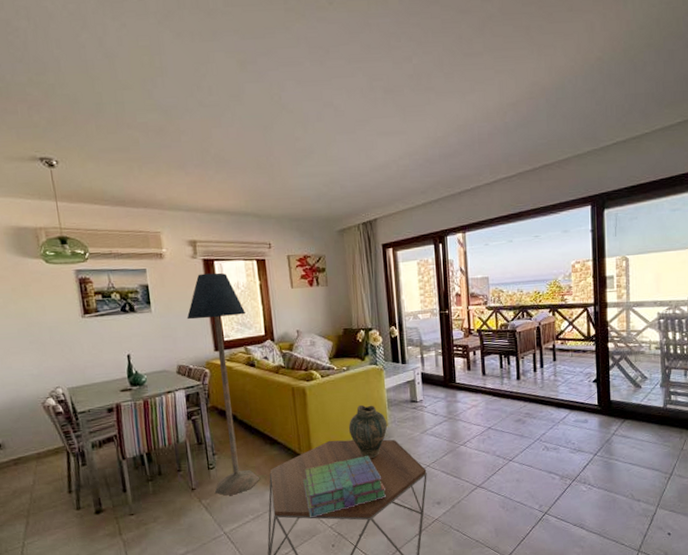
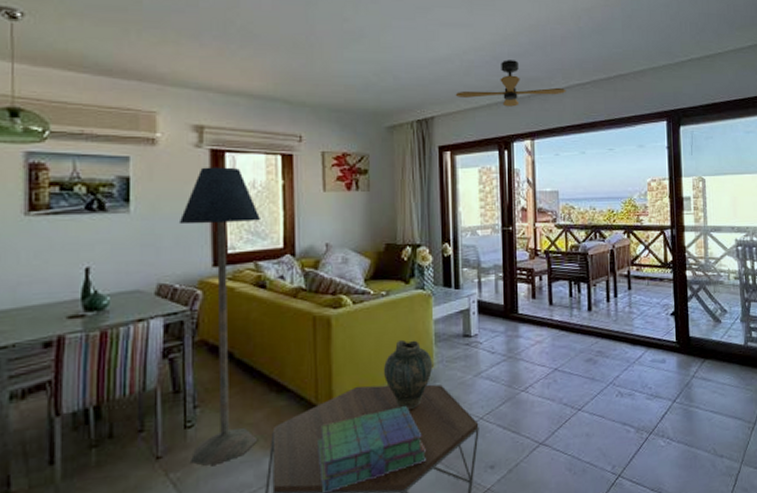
ceiling fan: none [394,160,494,205] -> present [455,60,566,107]

